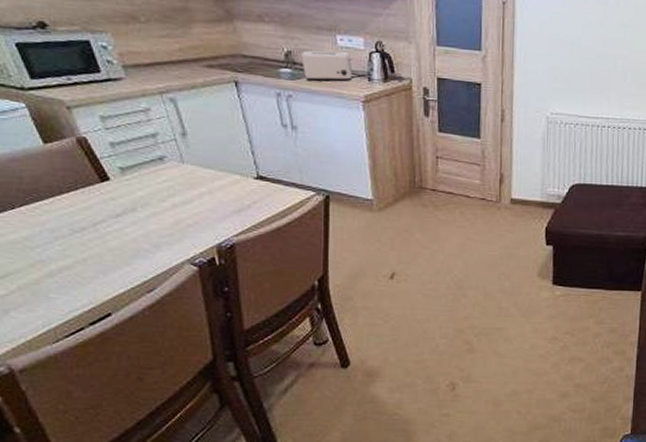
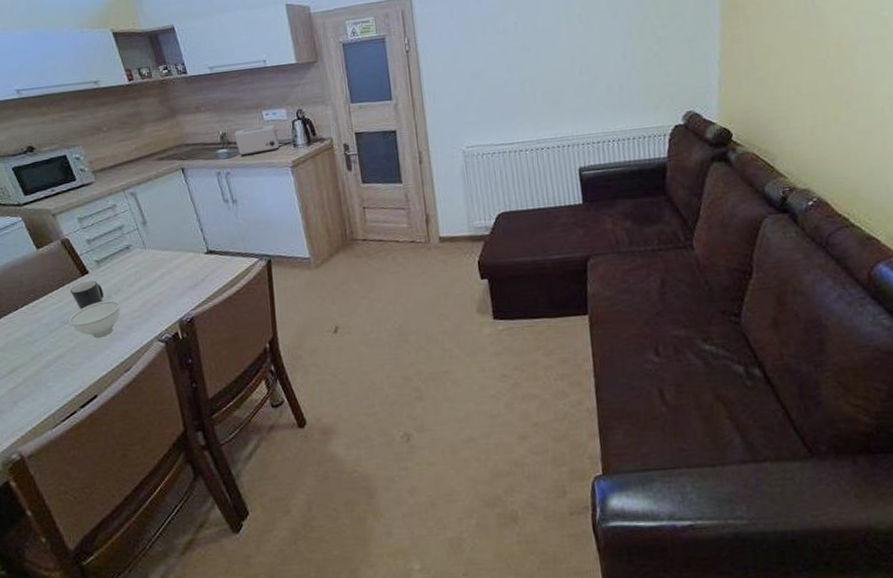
bowl: none [81,212,147,252] -> present [69,299,121,338]
mug: none [84,188,128,220] -> present [70,280,104,310]

